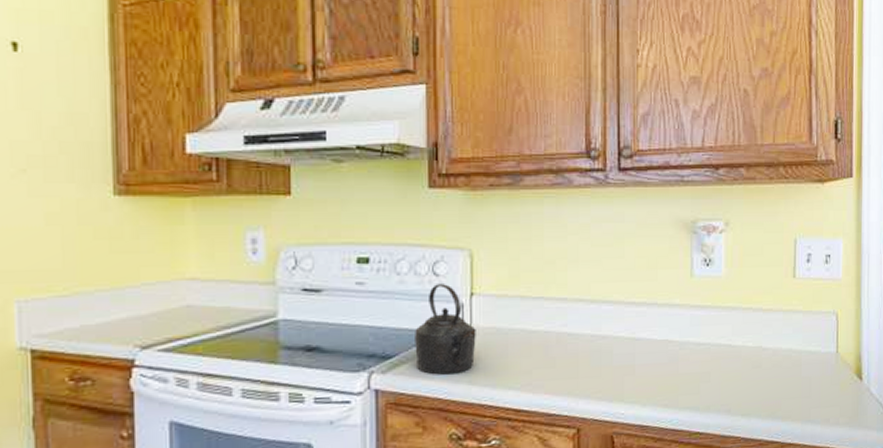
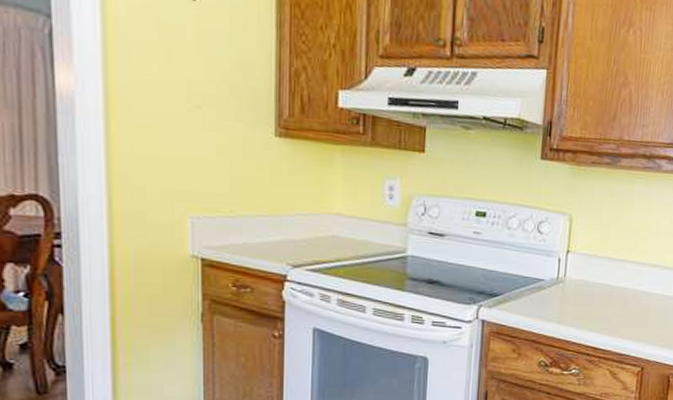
kettle: present [415,284,476,375] -> none [517,240,569,314]

